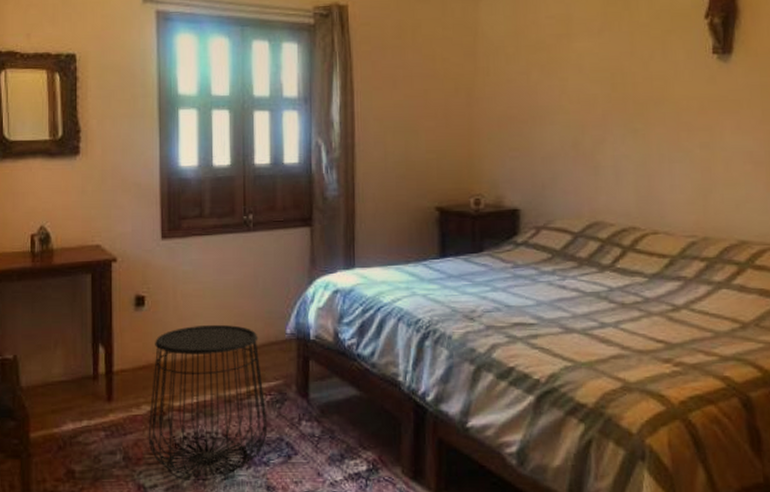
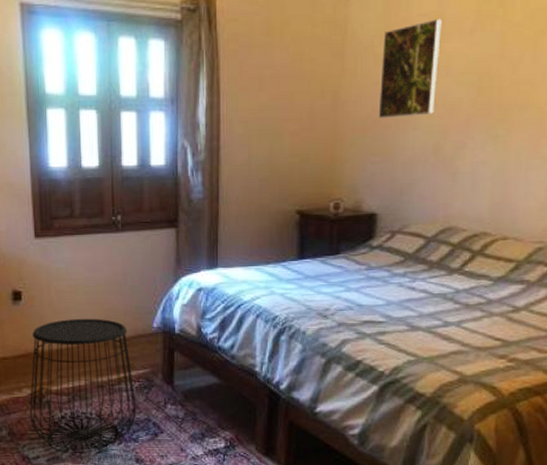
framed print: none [513,21,570,115] -> present [378,19,442,119]

